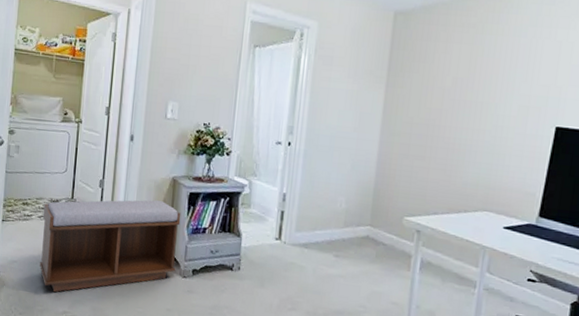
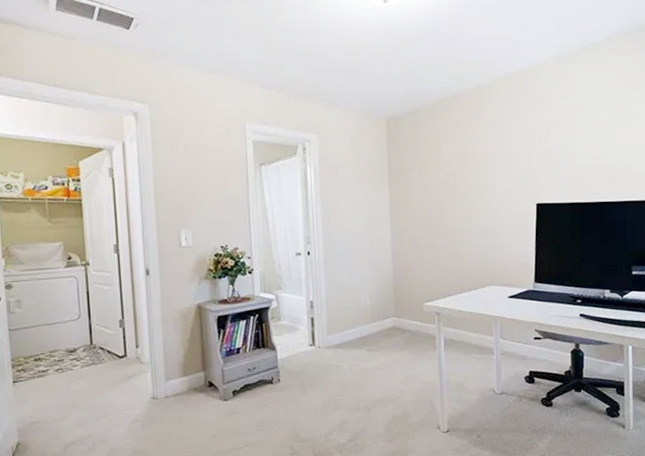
bench: present [39,200,181,293] -> none [59,329,216,445]

